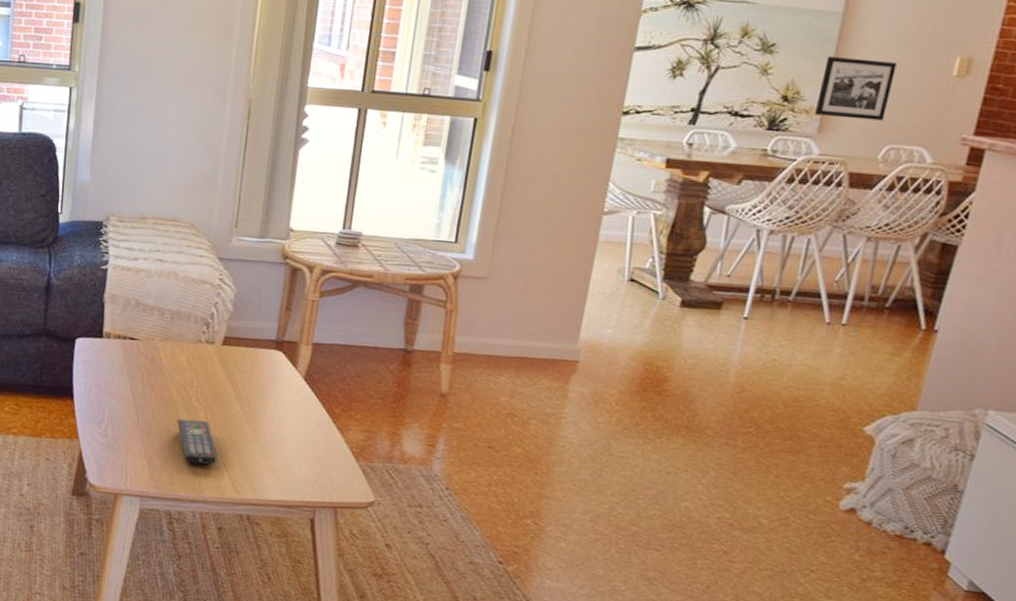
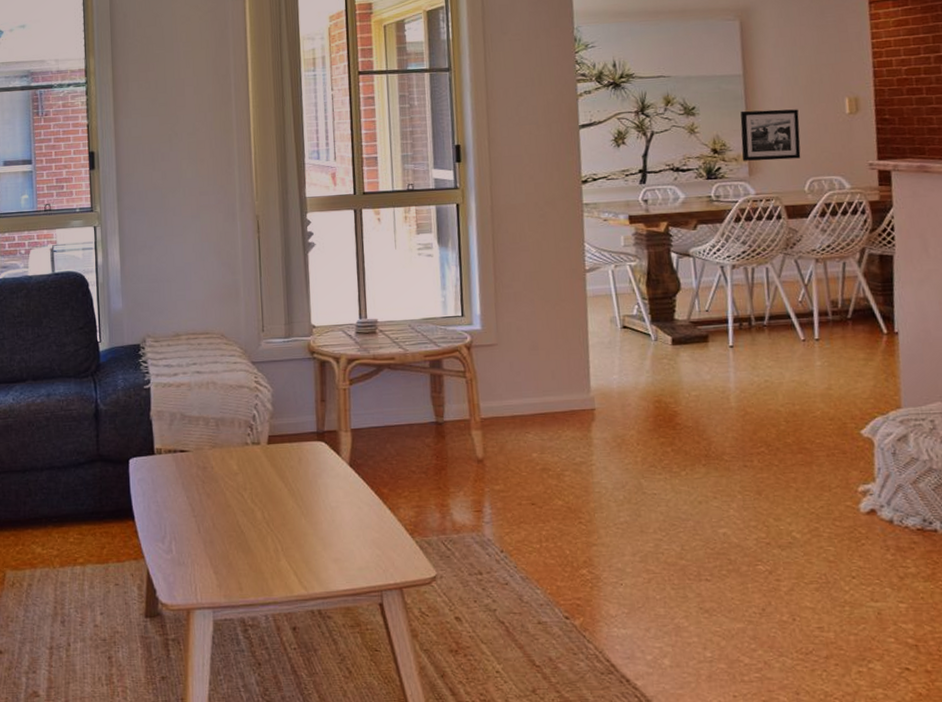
remote control: present [177,418,217,465] -> none [236,520,281,566]

